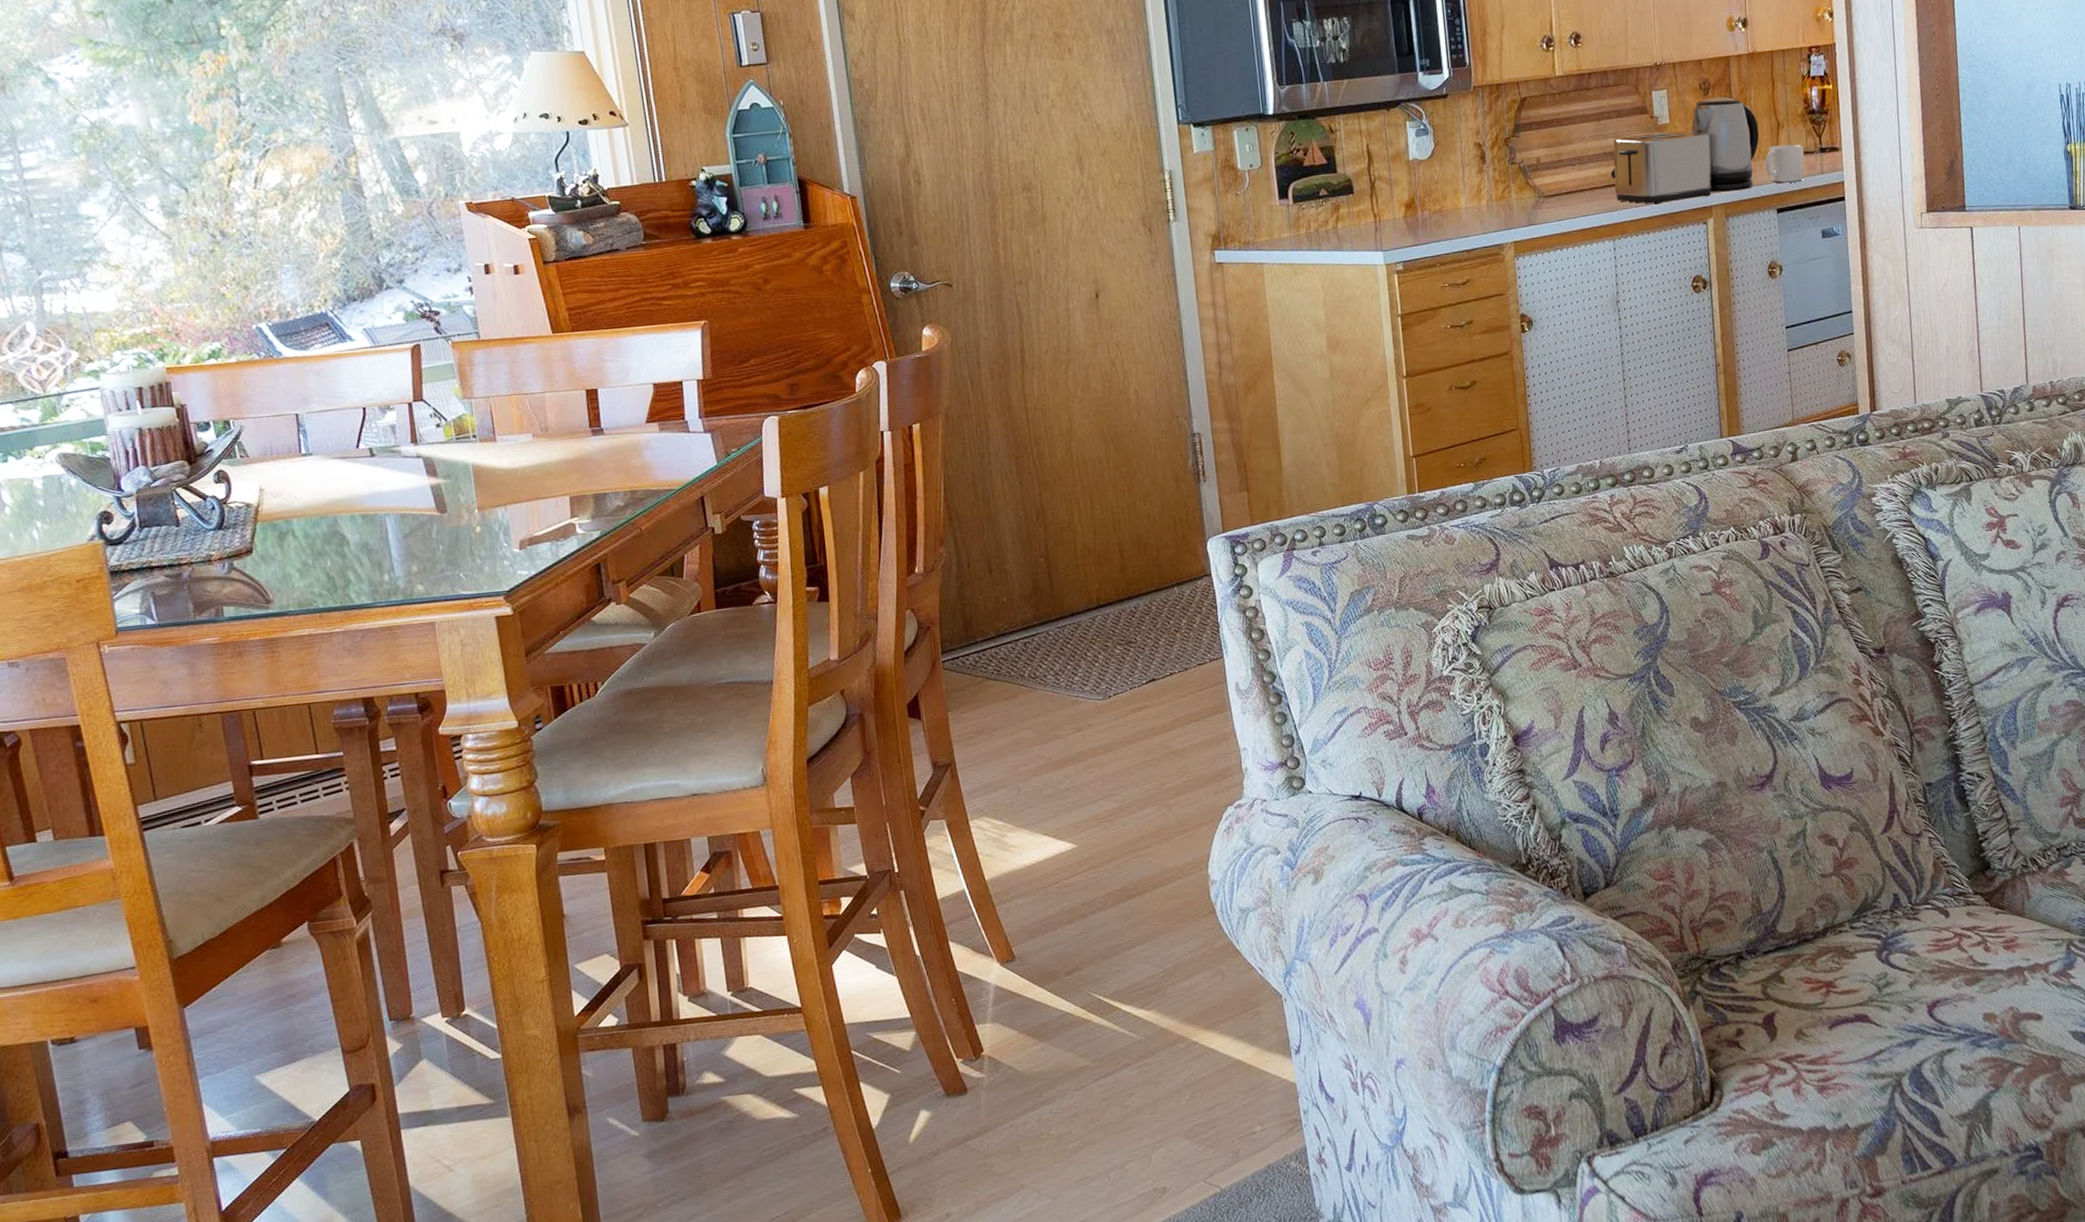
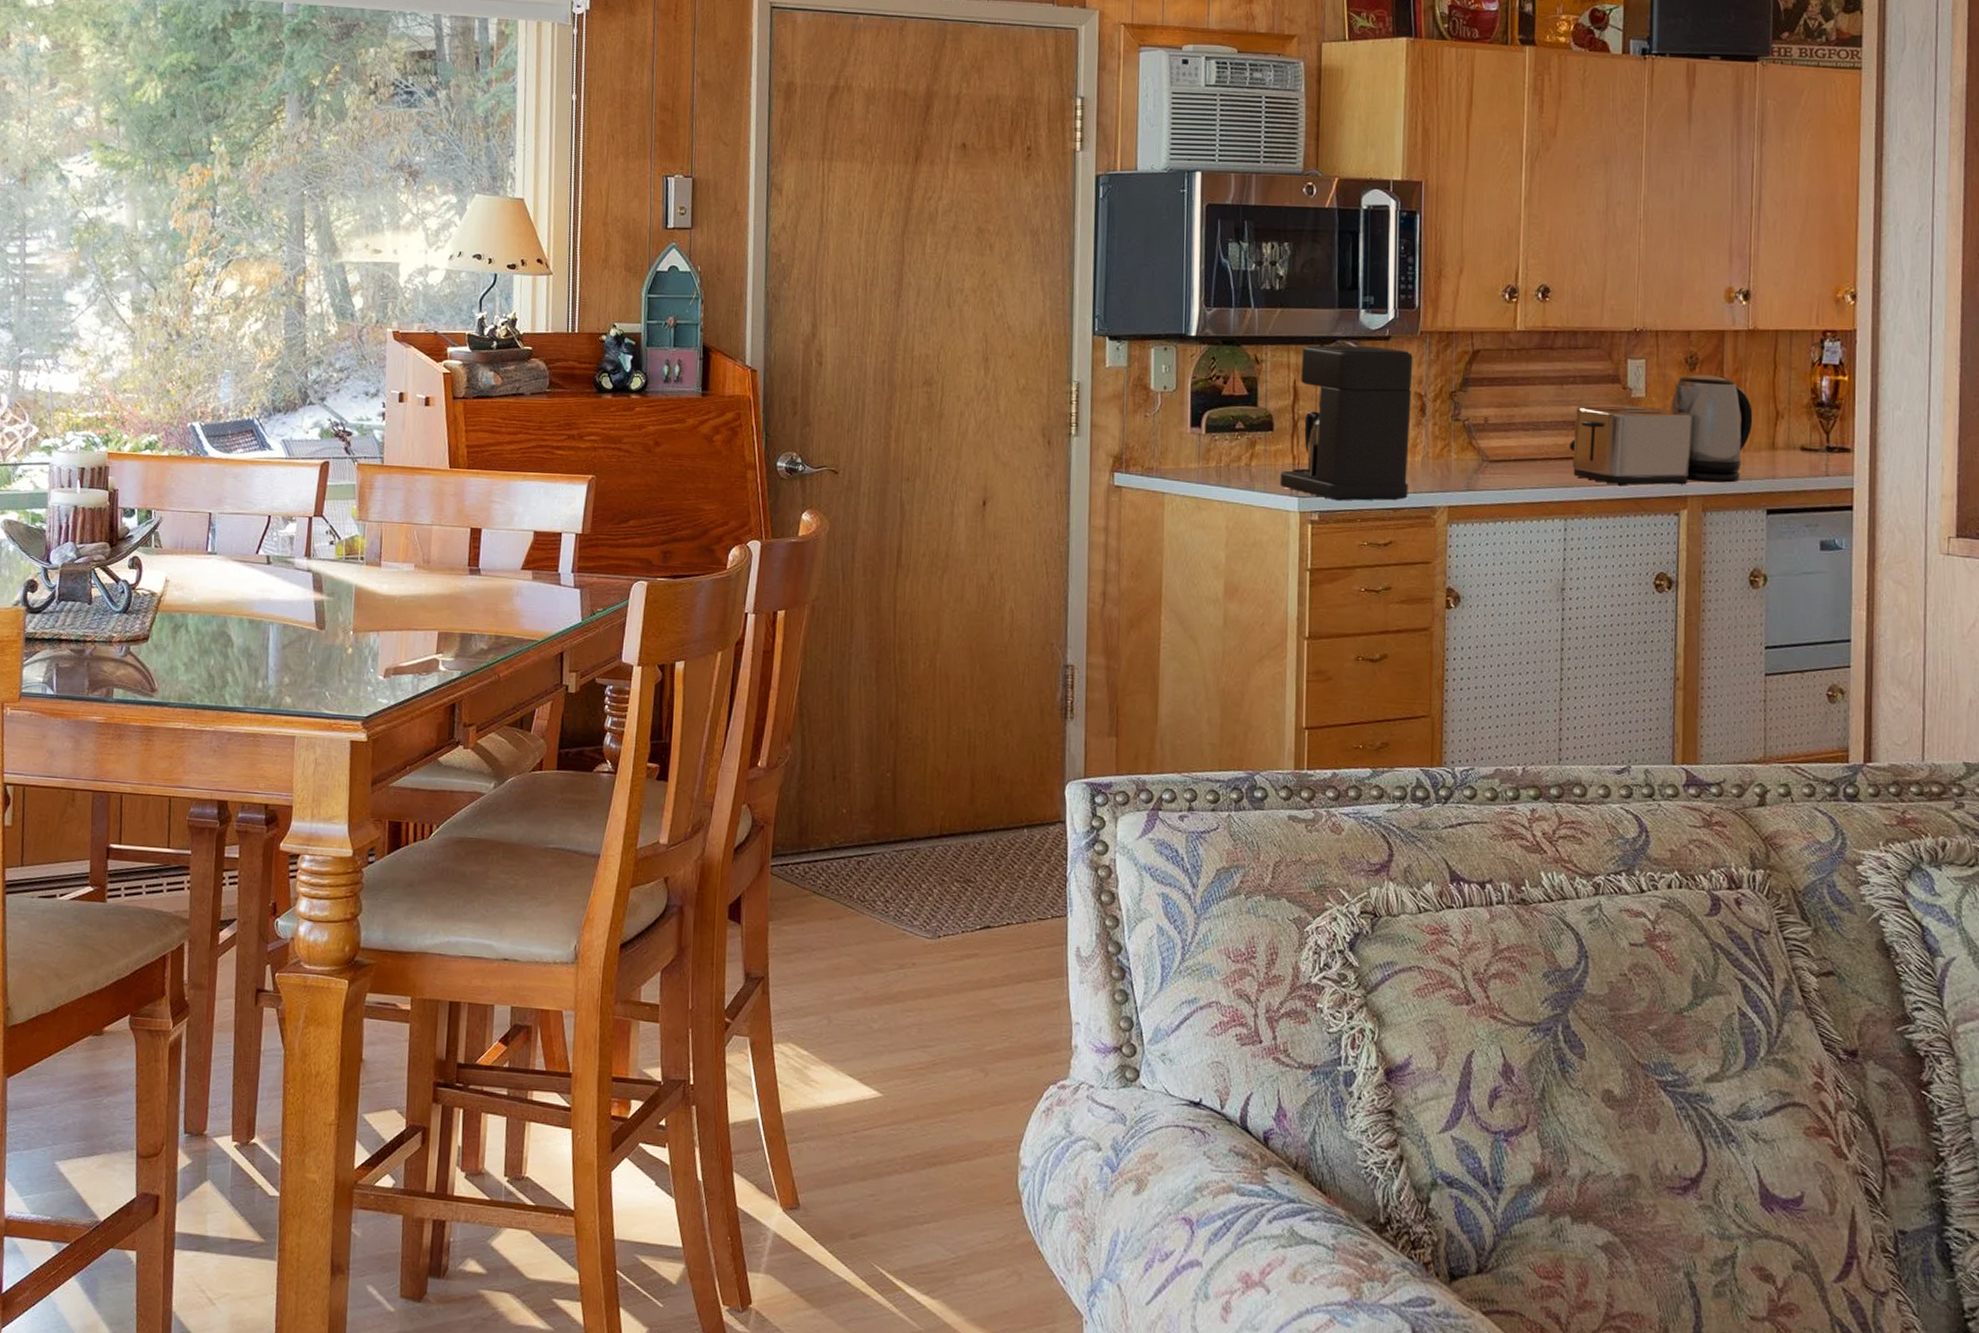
coffee maker: none [1364,104,1479,250] -> present [1279,345,1413,501]
mug: present [1765,144,1804,184] -> none [1757,437,1807,482]

